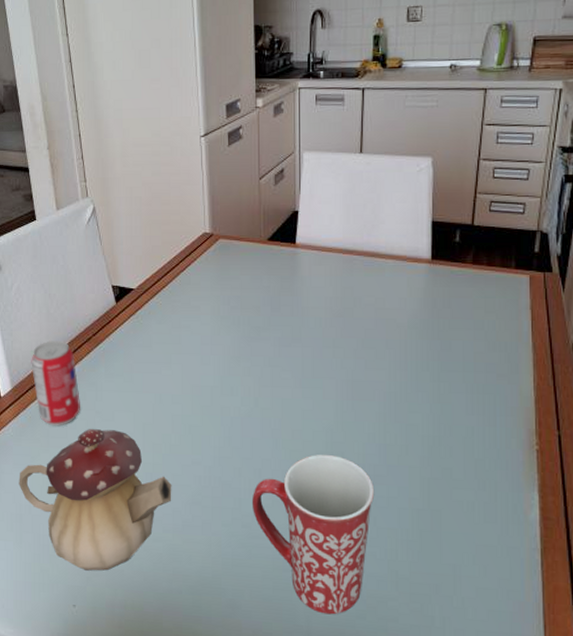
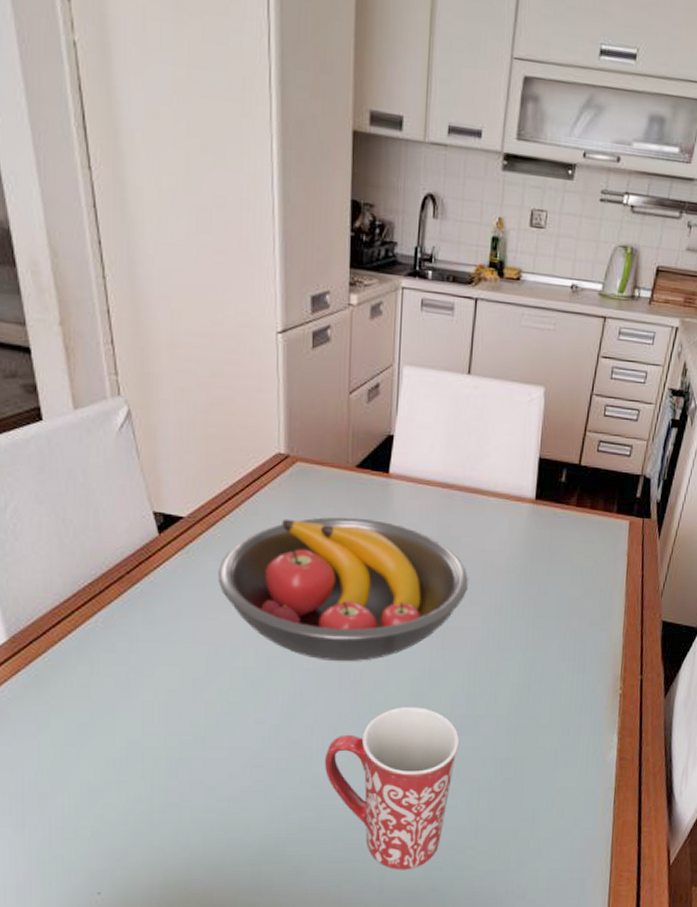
teapot: present [19,428,172,571] -> none [19,686,229,852]
beverage can: present [31,340,80,426] -> none [36,579,108,685]
fruit bowl: none [160,283,372,411] -> present [218,517,468,662]

